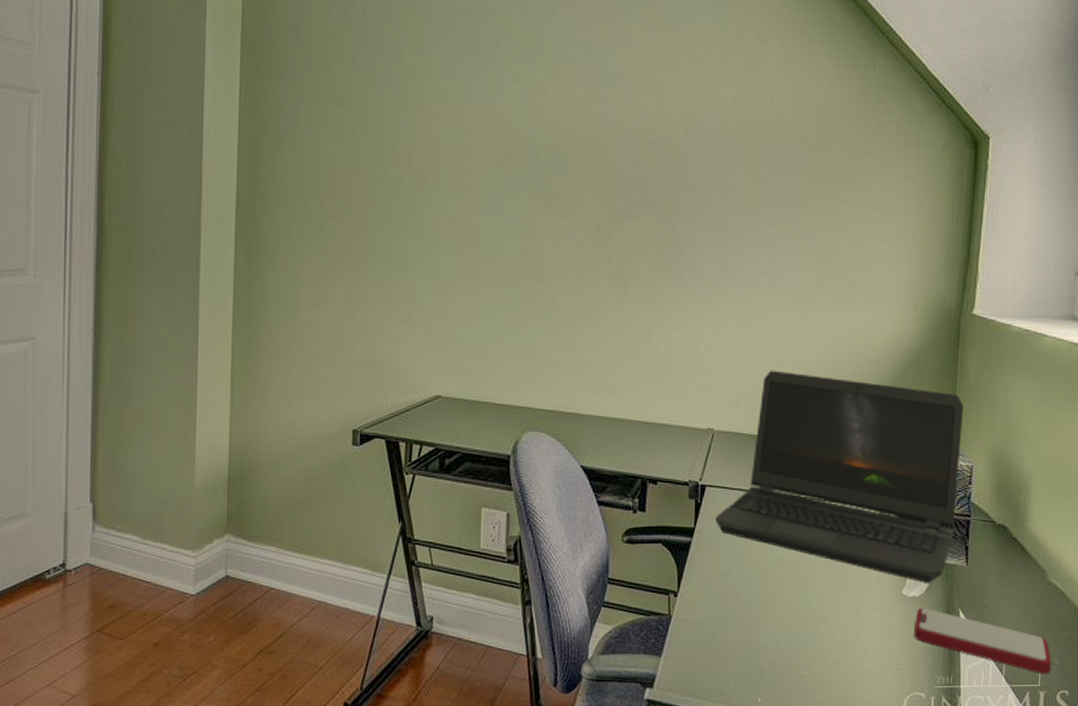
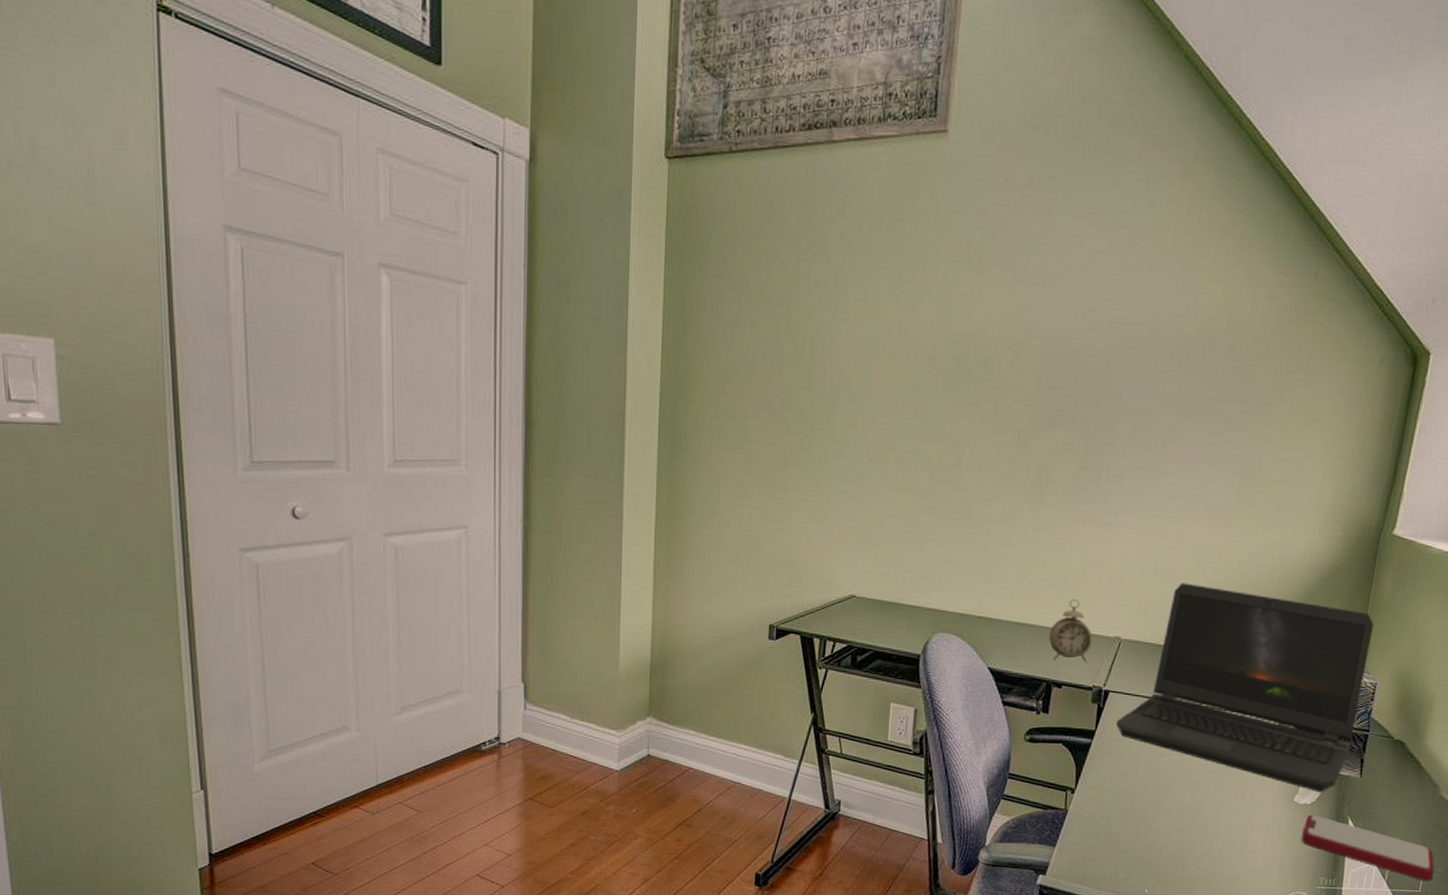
alarm clock: none [641,390,685,457] -> present [1048,598,1093,663]

